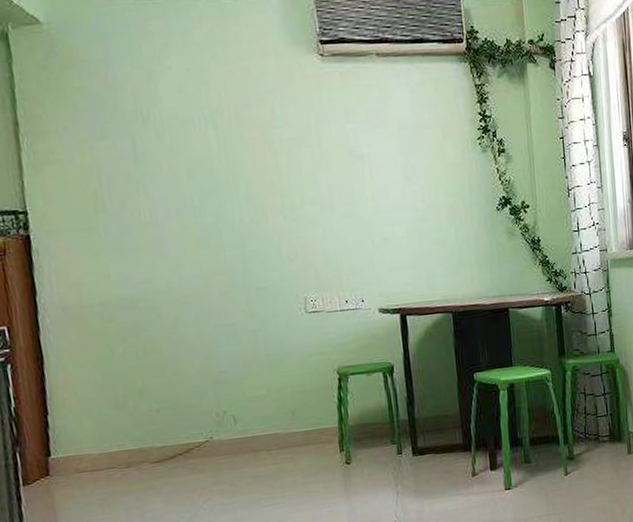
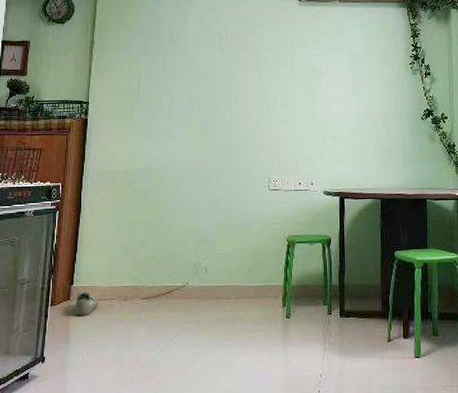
shoe: none [57,462,92,495] -> present [74,292,98,317]

